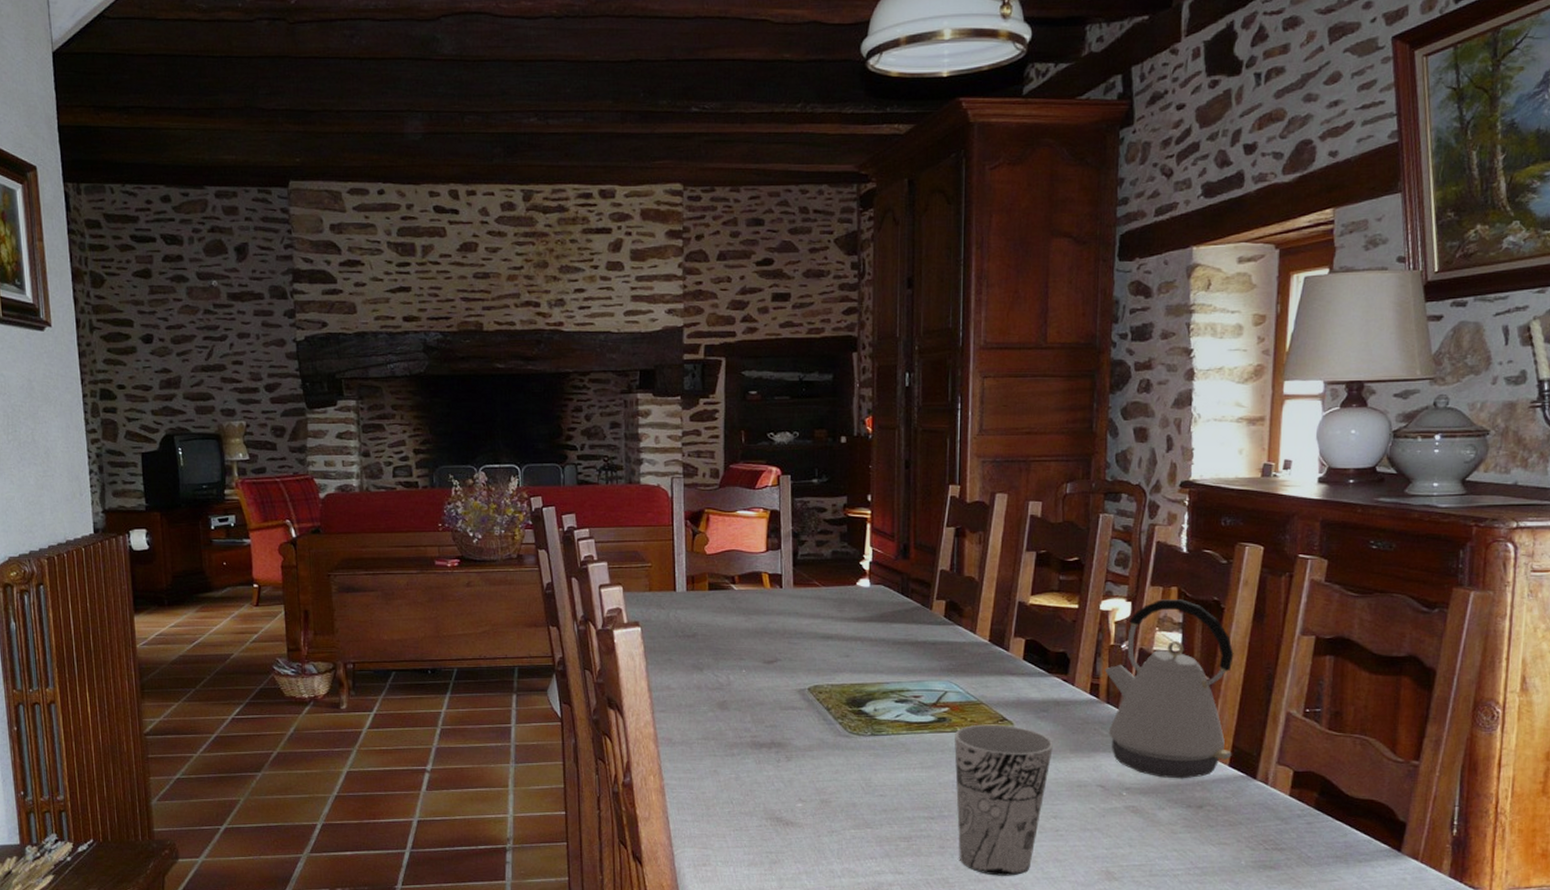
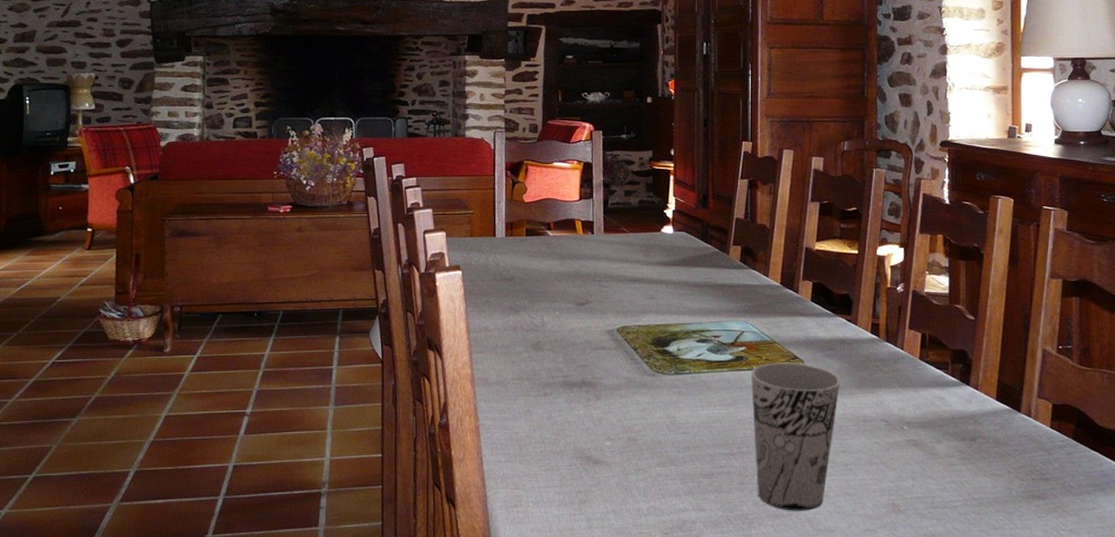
kettle: present [1104,599,1234,779] -> none [883,246,998,413]

